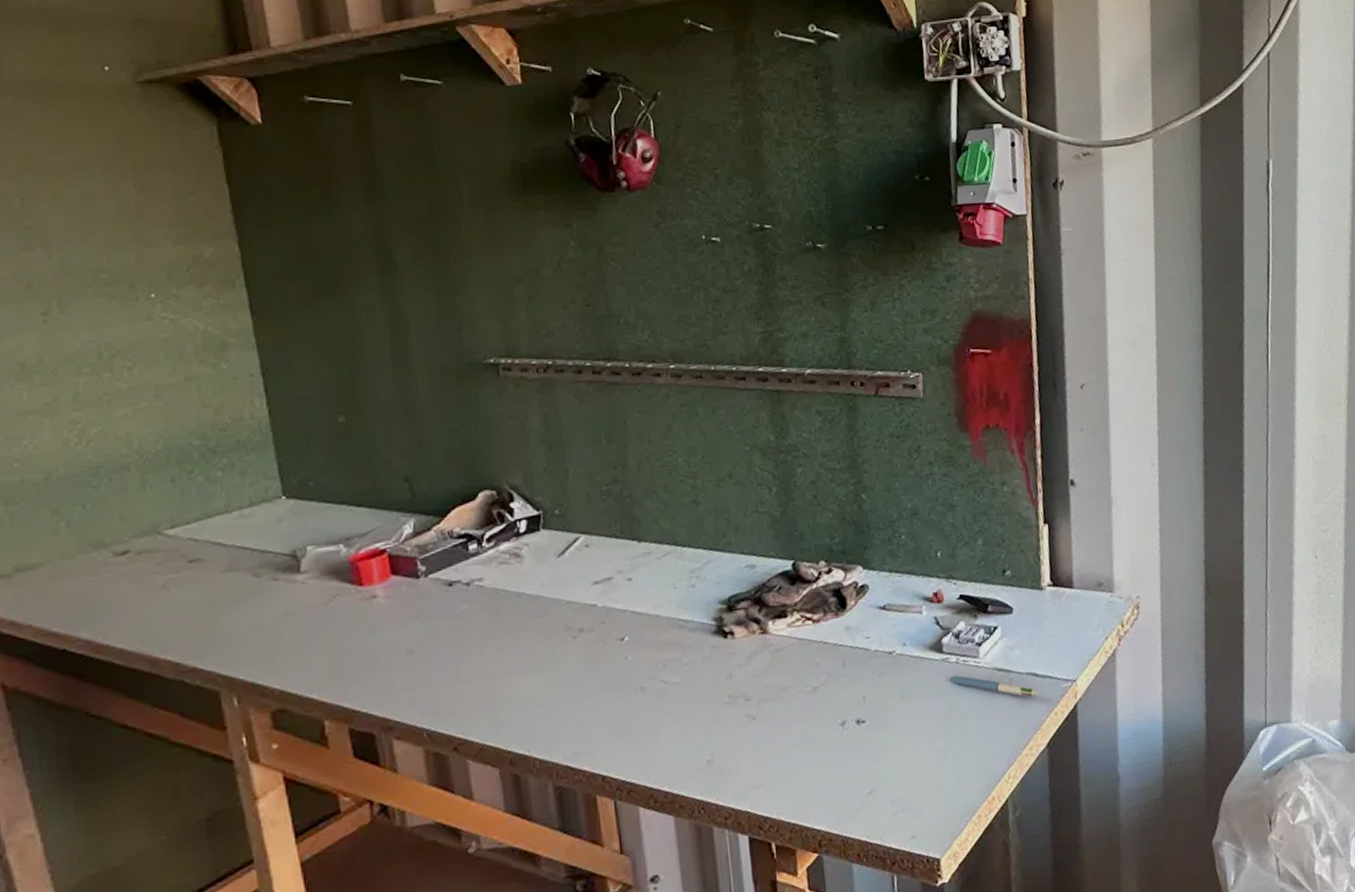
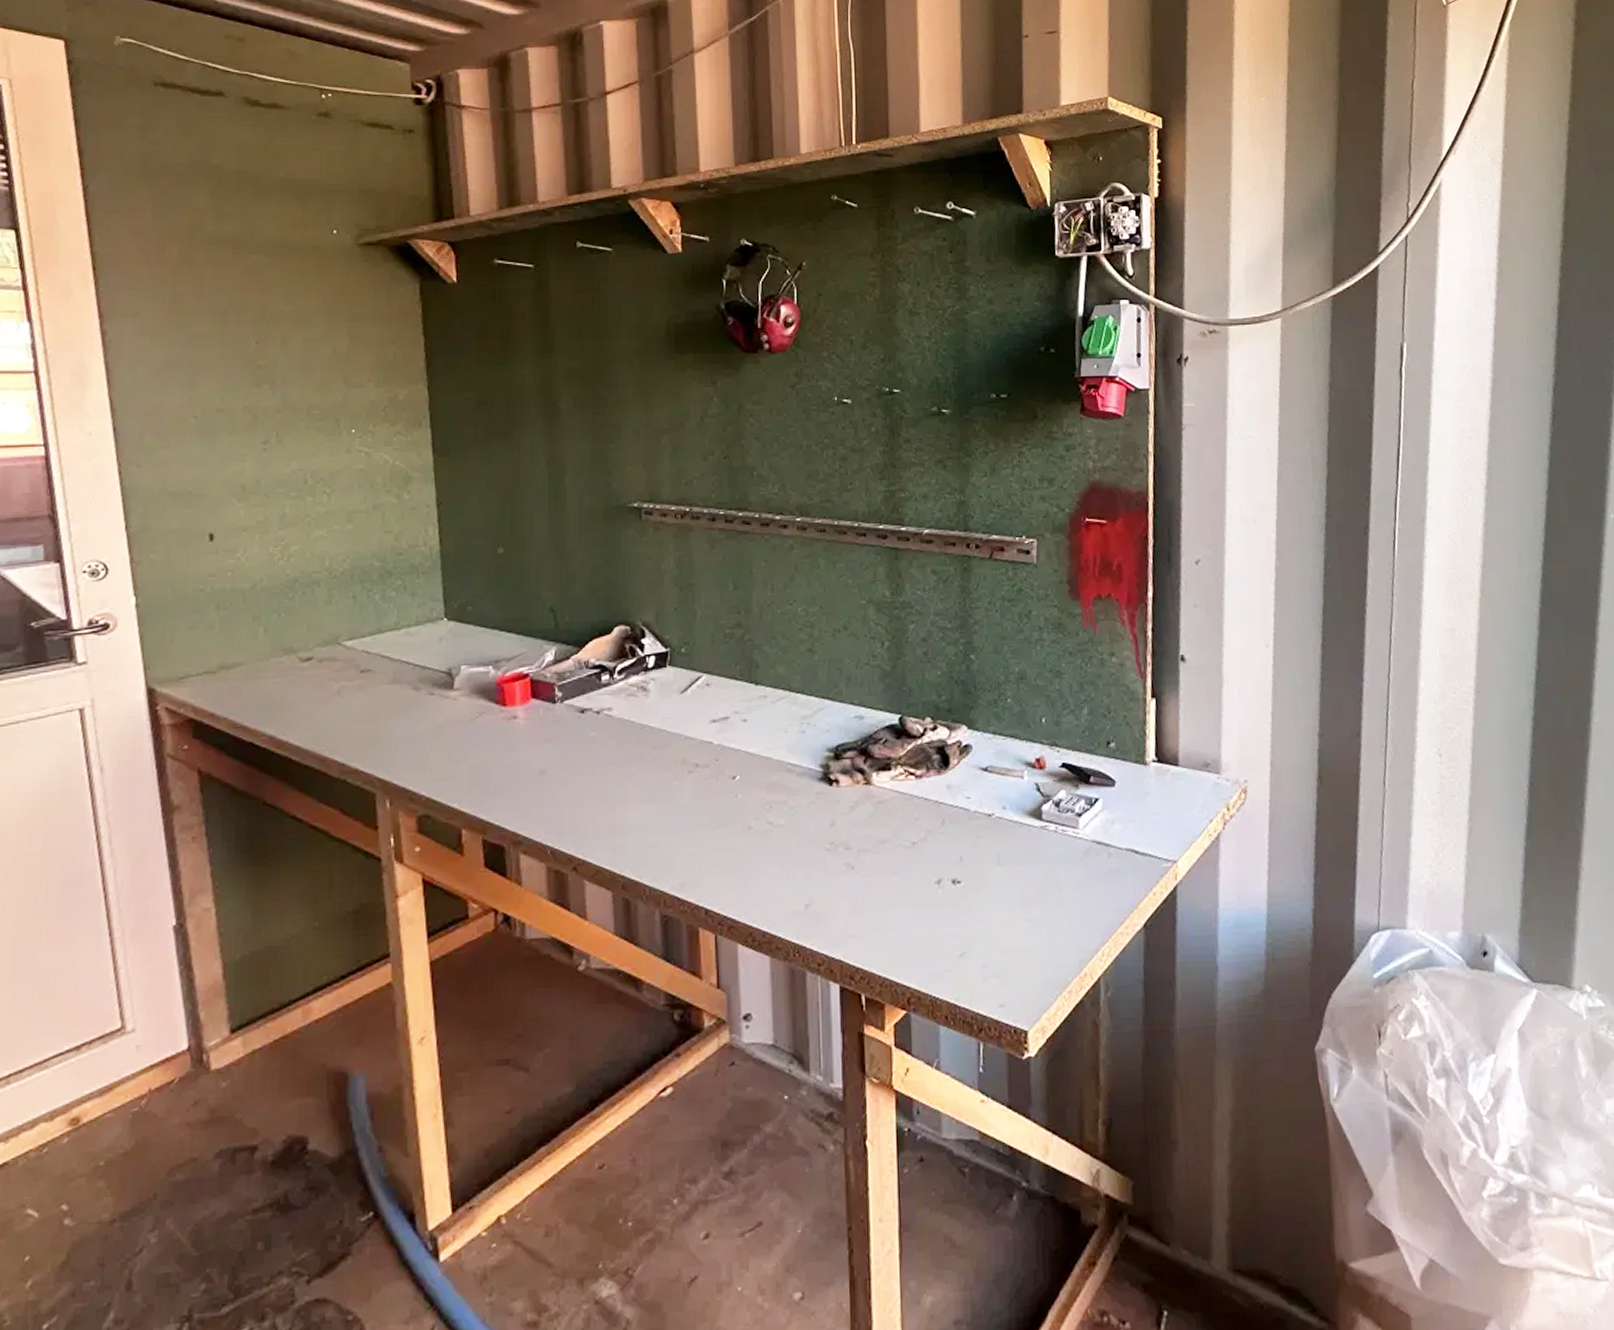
pen: present [948,676,1039,697] -> none [1046,845,1138,874]

